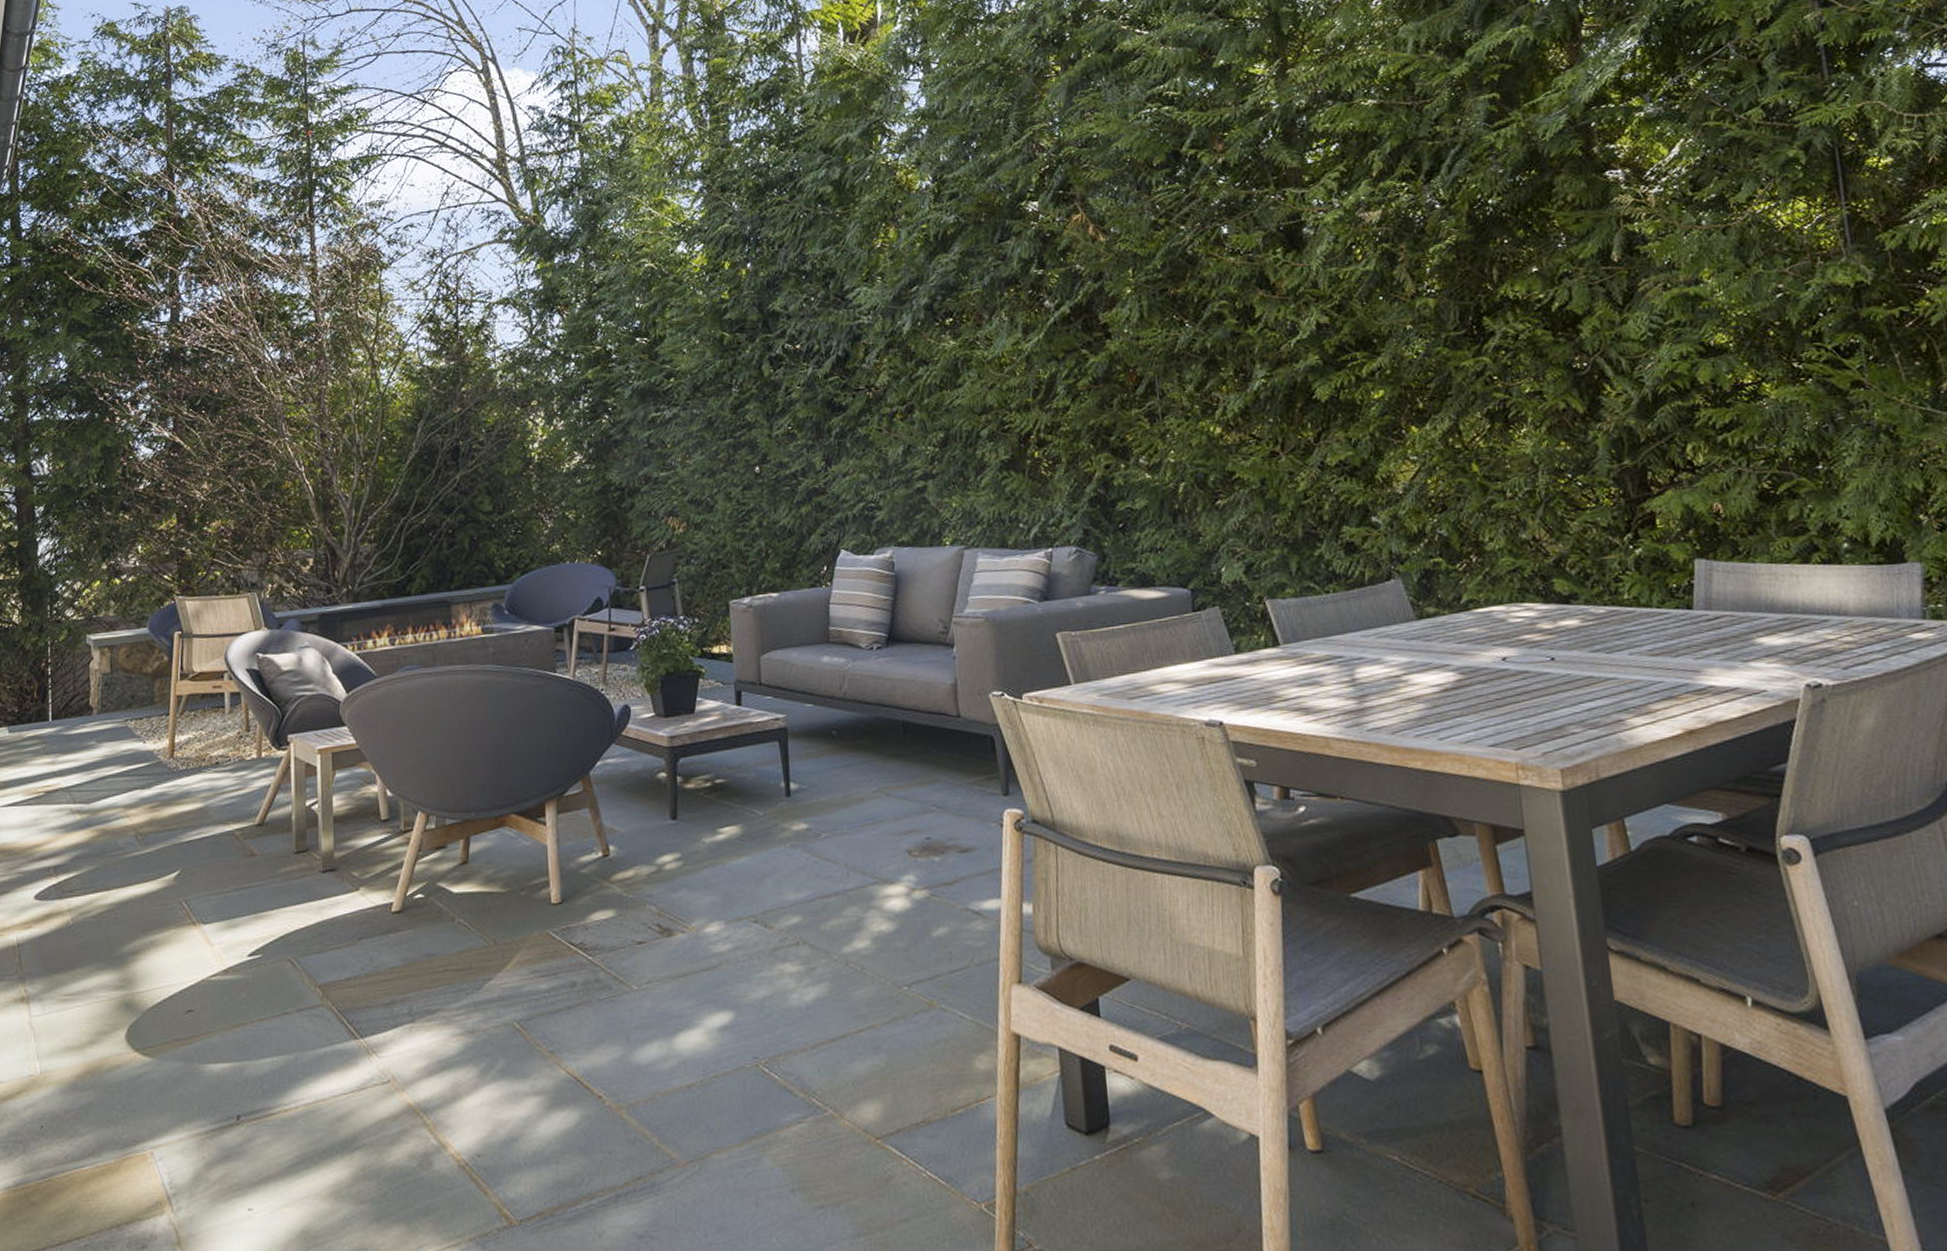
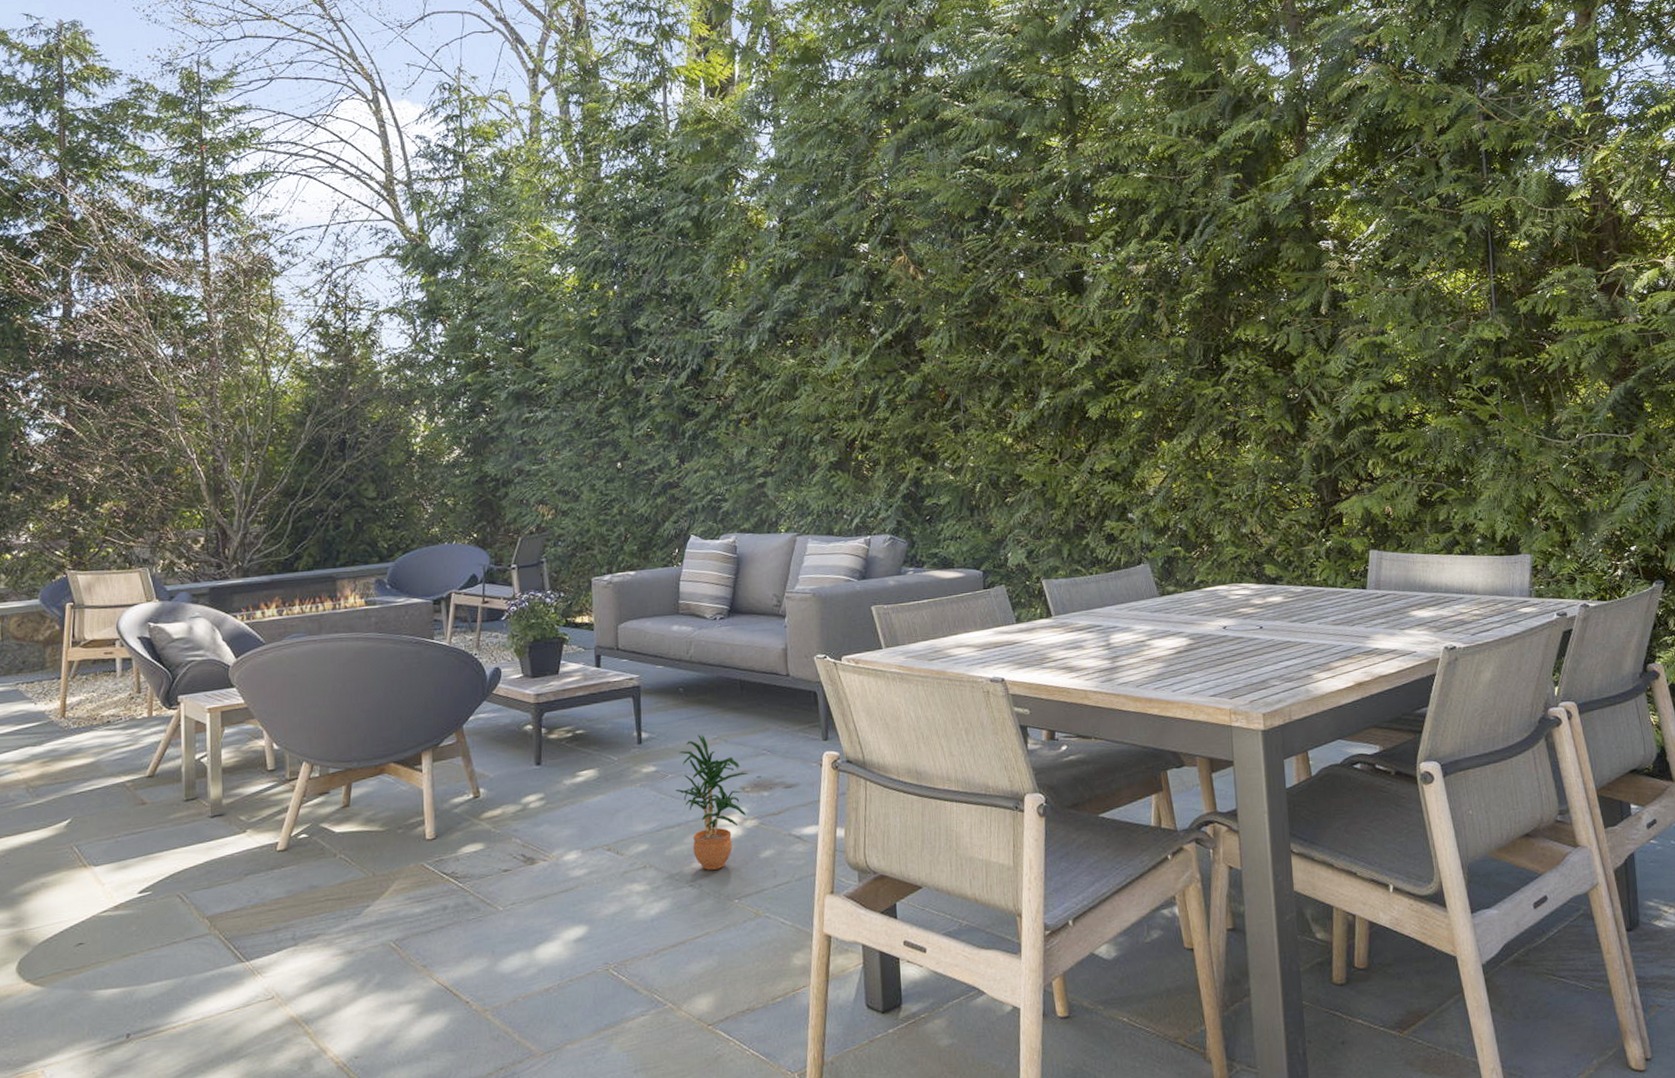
potted plant: none [830,785,916,950] -> present [675,734,749,870]

